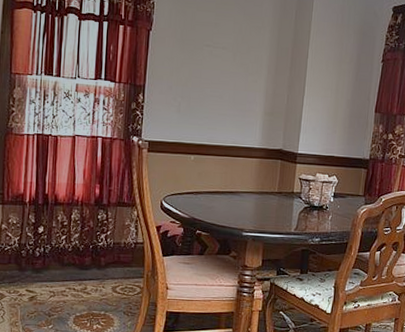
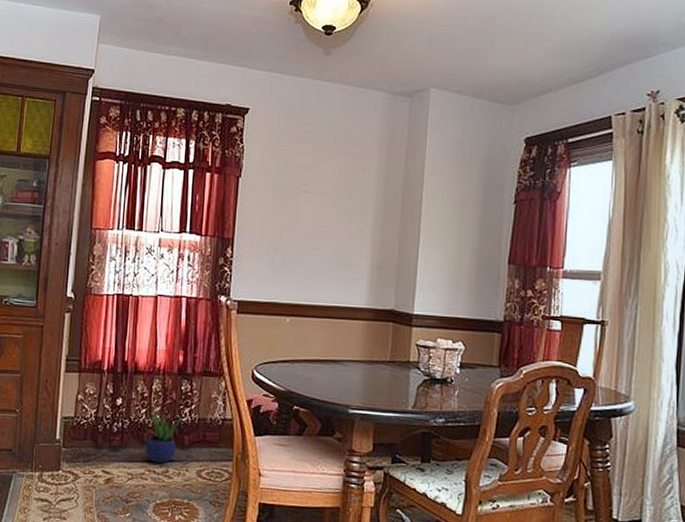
potted plant: none [65,235,99,282] -> present [145,409,182,464]

